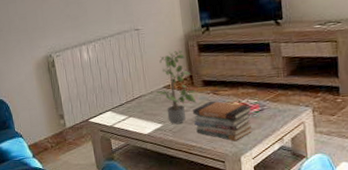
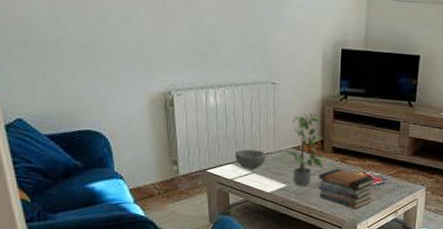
bowl: none [111,94,140,114] -> present [235,149,267,169]

